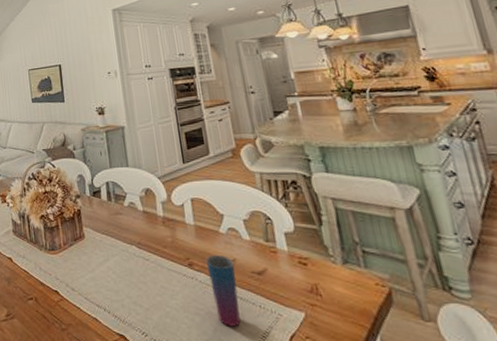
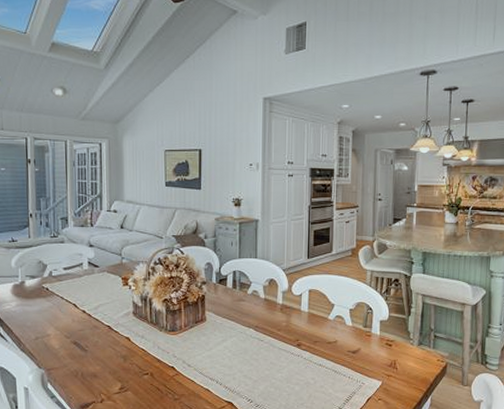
cup: present [205,254,241,327] -> none [312,337,335,393]

